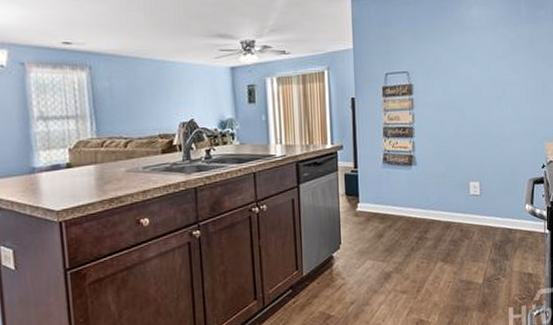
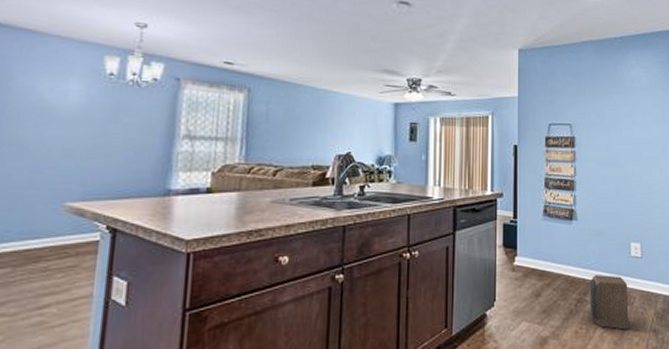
speaker: none [430,213,468,261] -> present [589,275,629,330]

